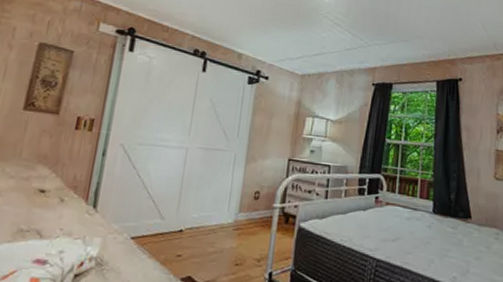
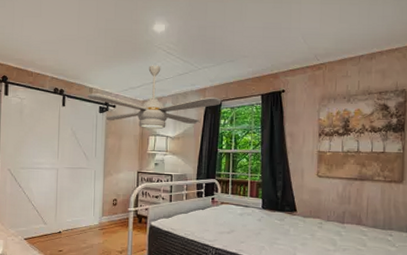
ceiling fan: none [234,35,393,110] -> present [87,65,222,129]

